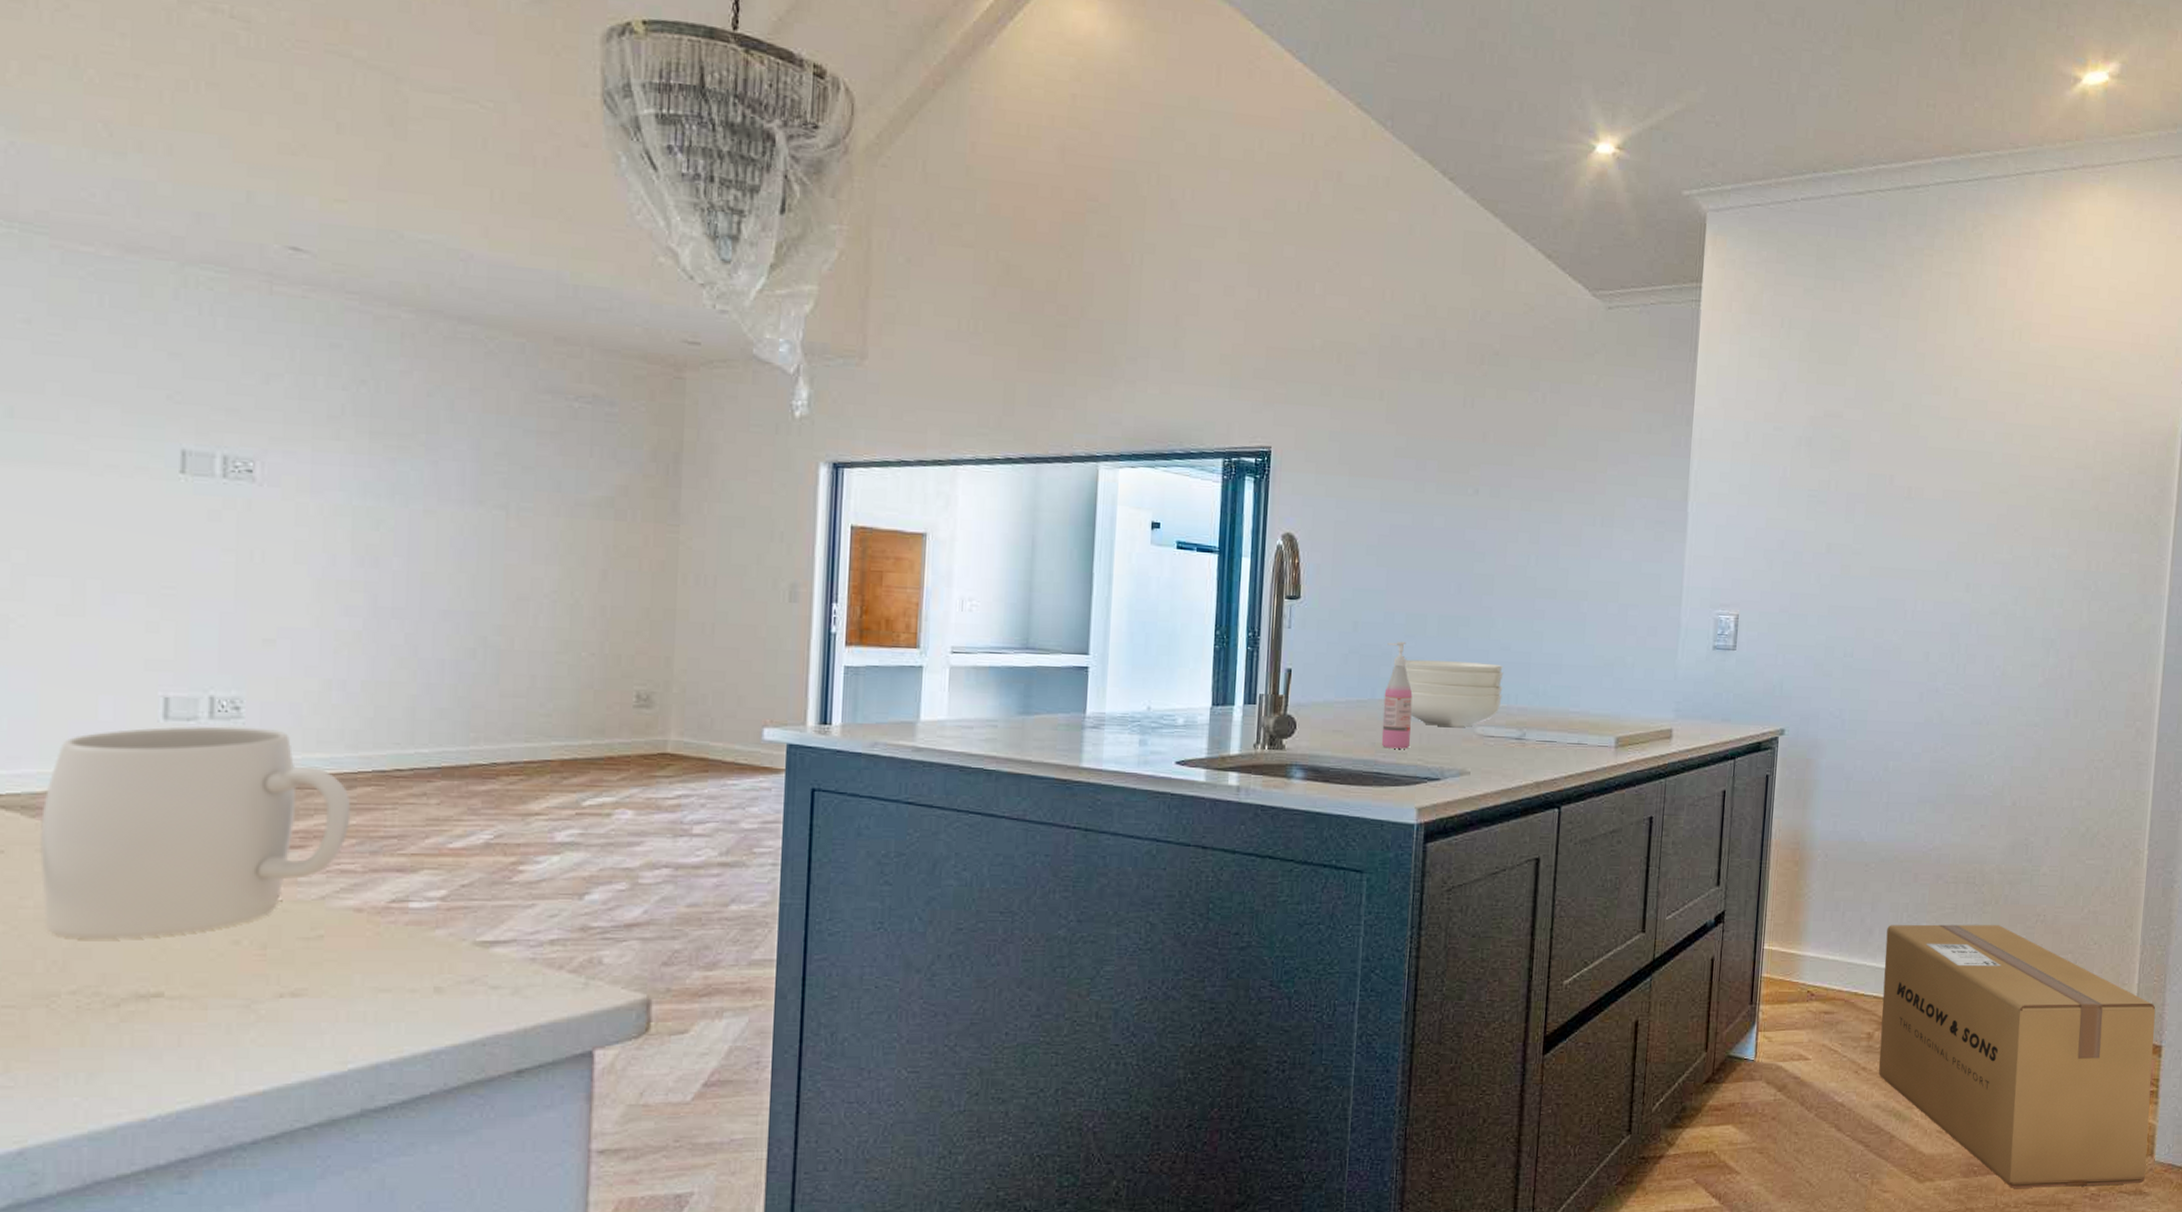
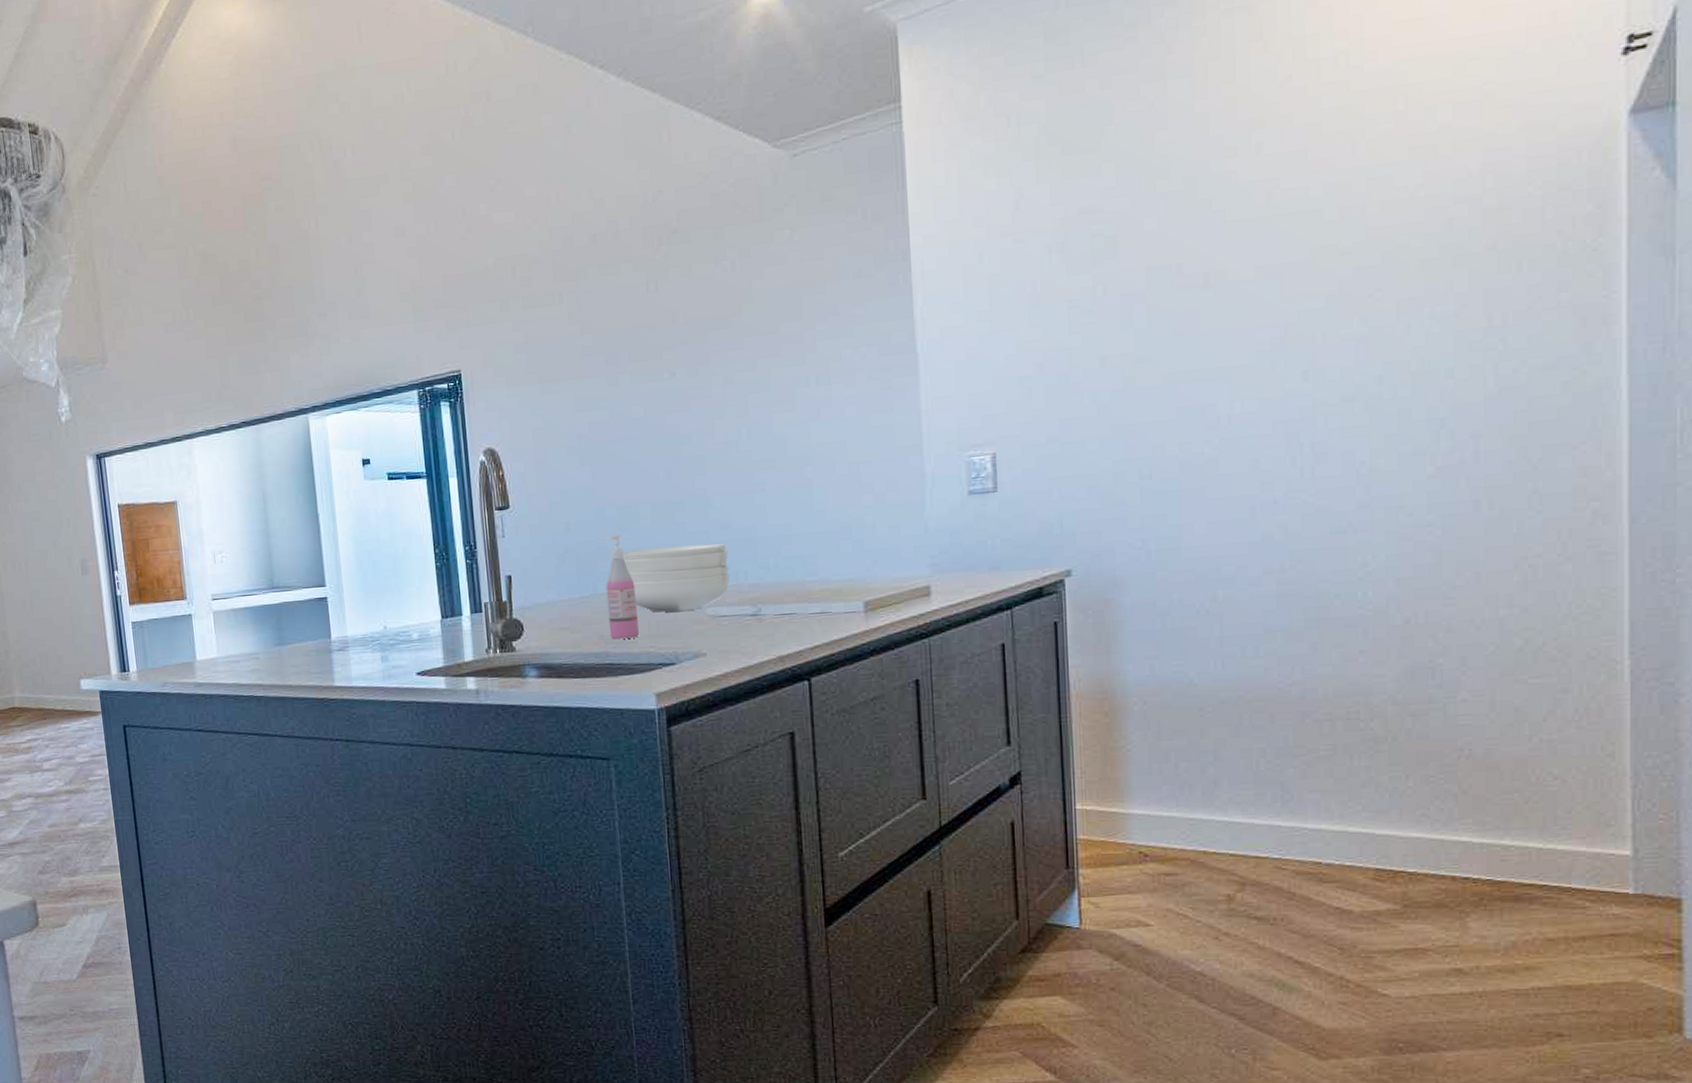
box: present [1879,924,2156,1188] -> none [1239,765,1672,1068]

